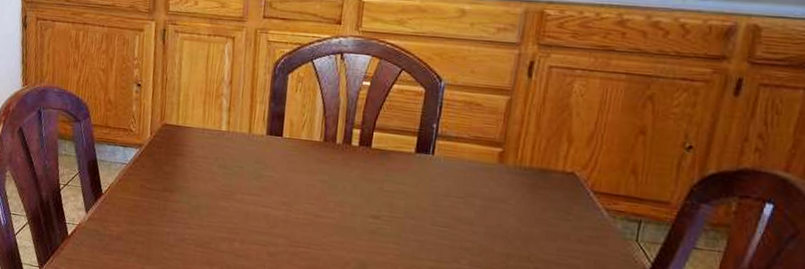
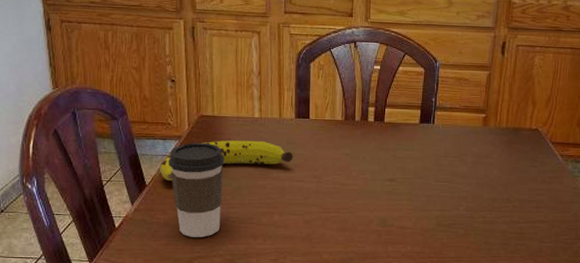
fruit: none [117,152,261,191] -> present [159,140,293,181]
coffee cup: none [127,153,186,257] -> present [169,142,224,237]

